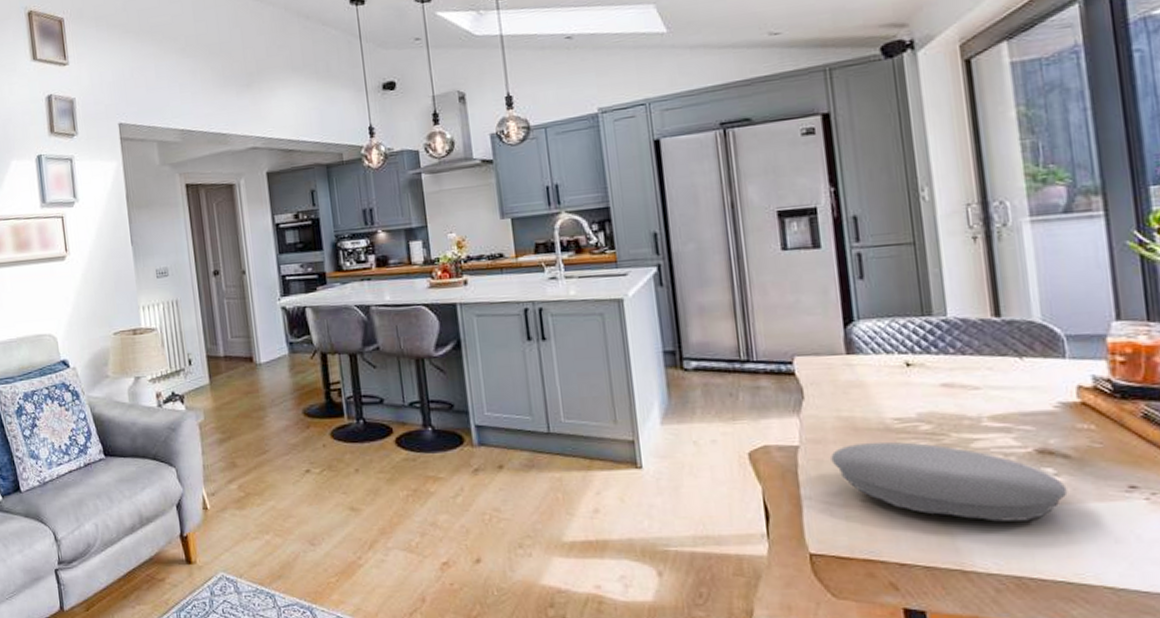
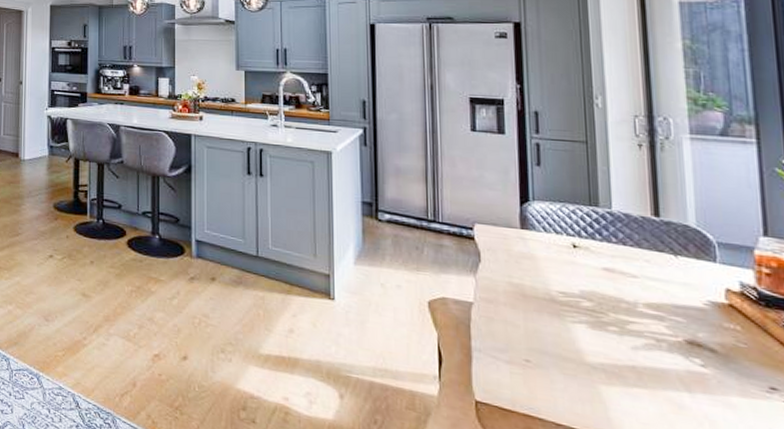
bowl: present [831,441,1068,522] -> none [501,308,713,404]

